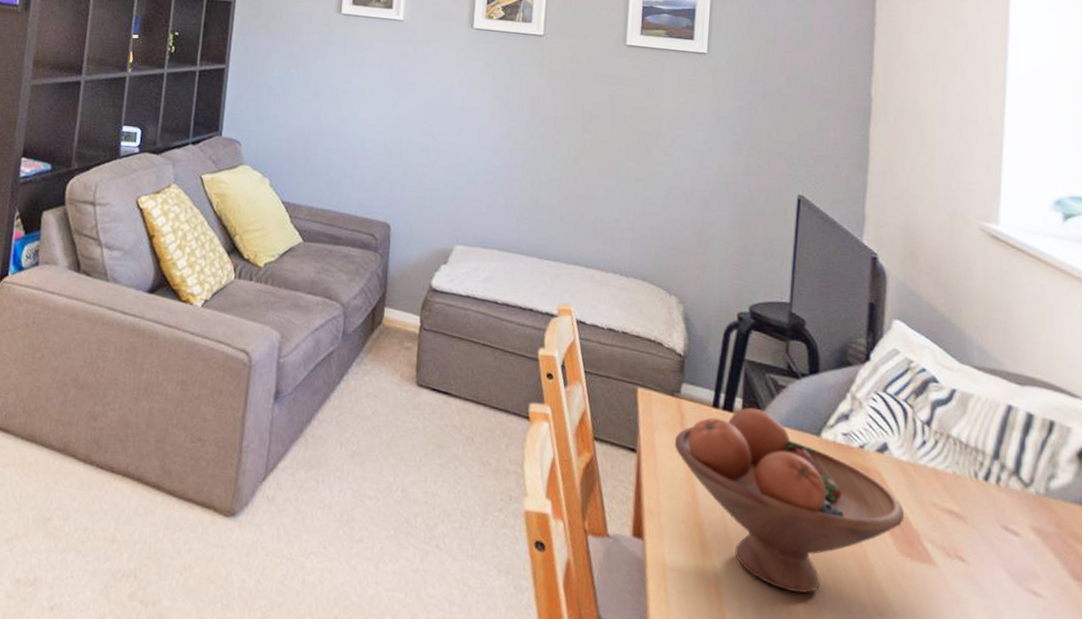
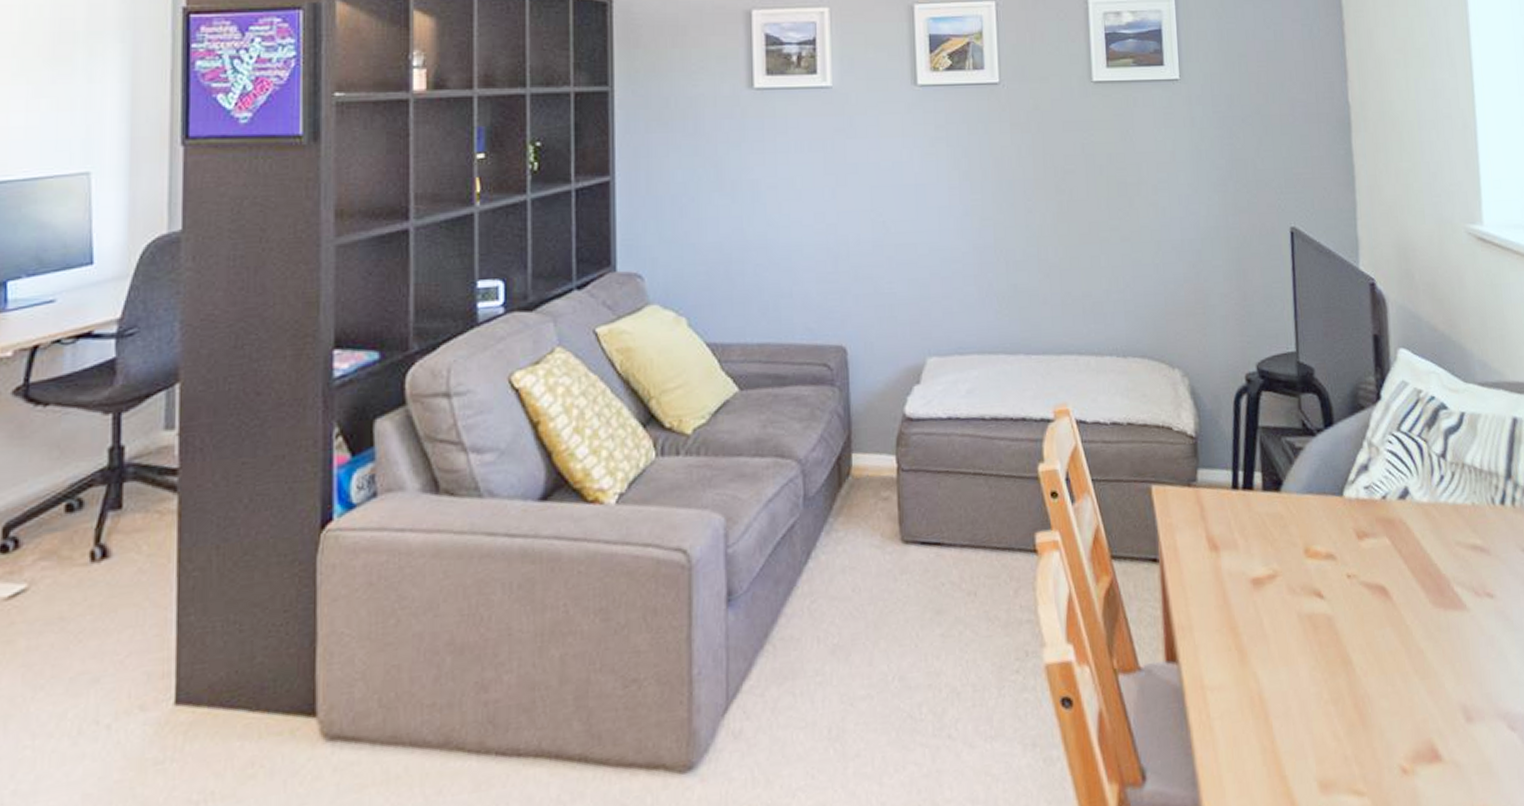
fruit bowl: present [674,407,905,593] -> none [1197,479,1433,679]

